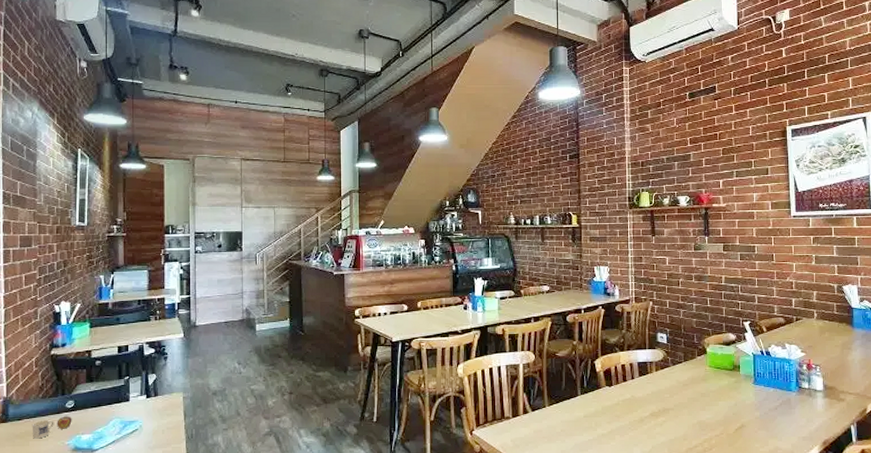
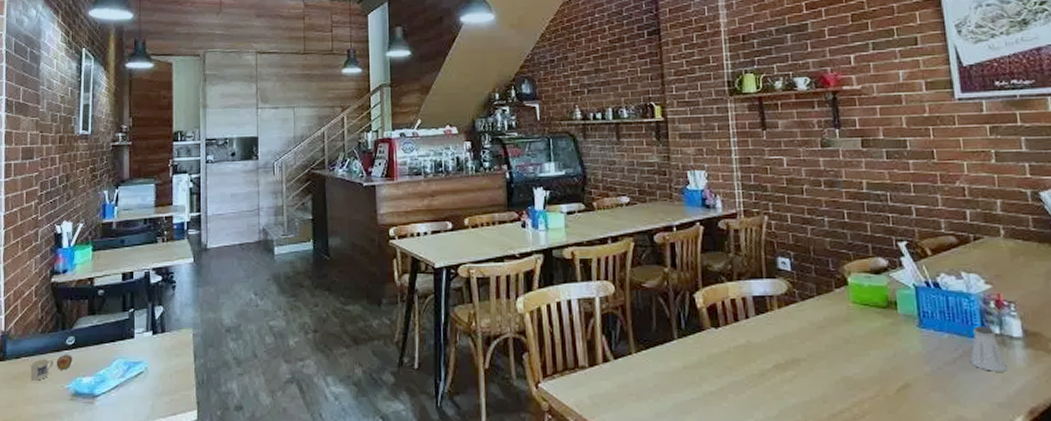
saltshaker: none [787,382,811,415] -> present [971,325,1007,372]

